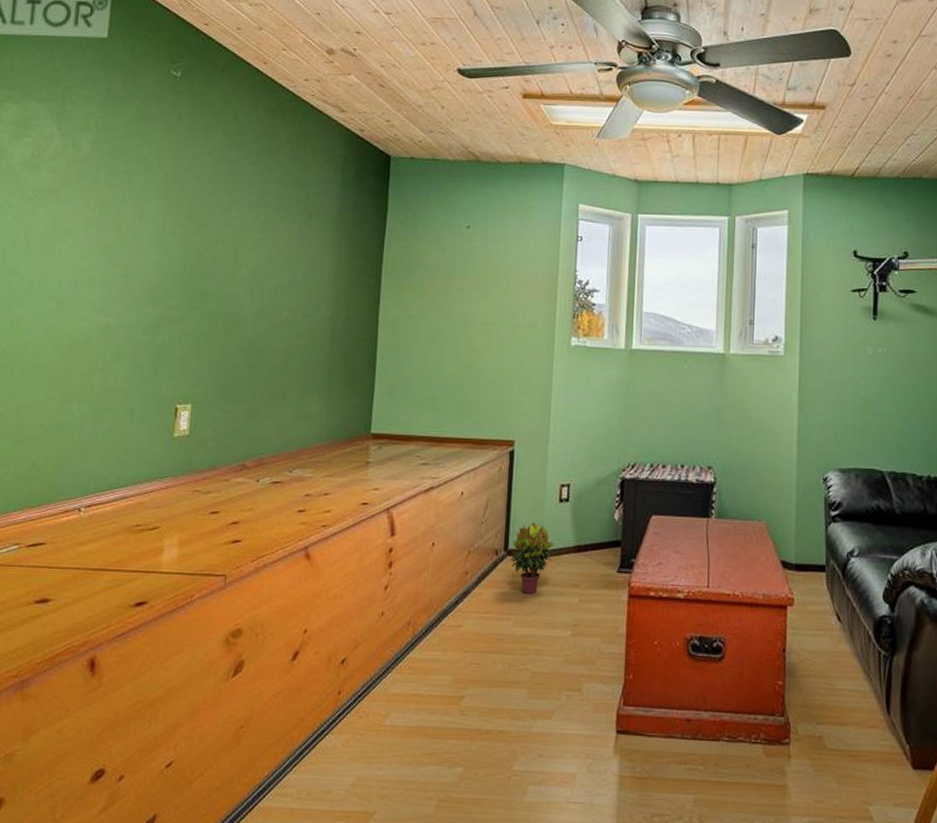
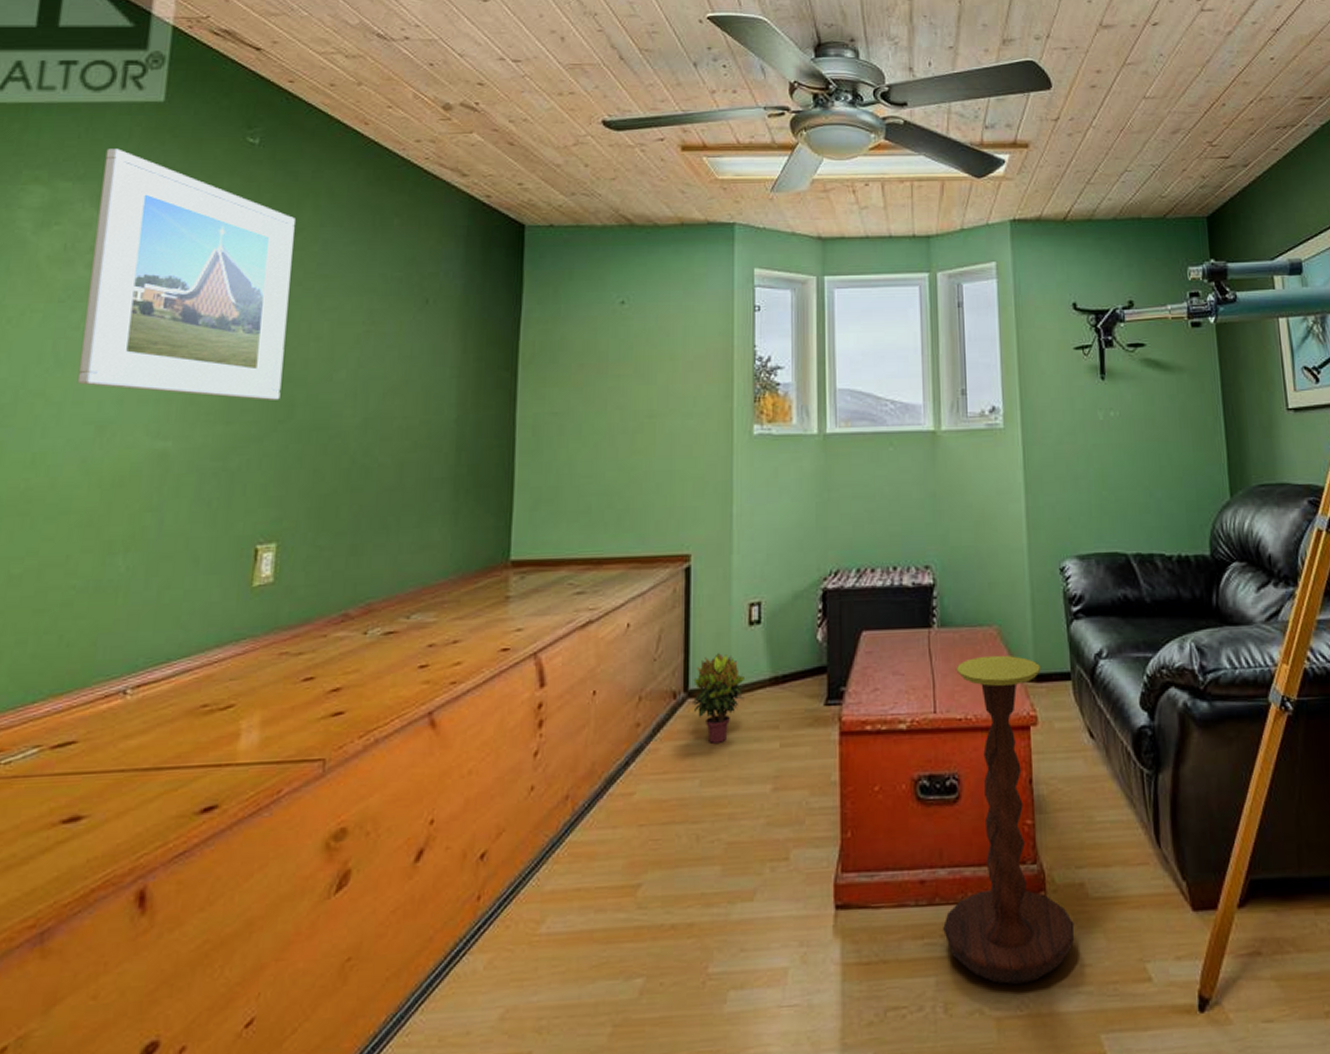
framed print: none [43,75,208,290] -> present [77,148,295,400]
side table: none [703,545,812,809] -> present [943,655,1075,985]

